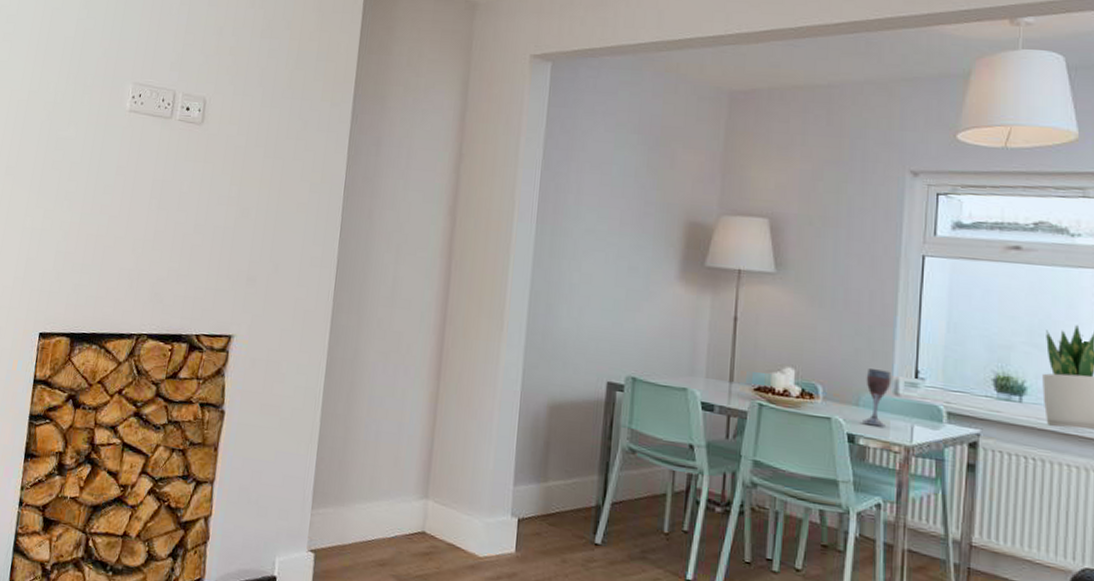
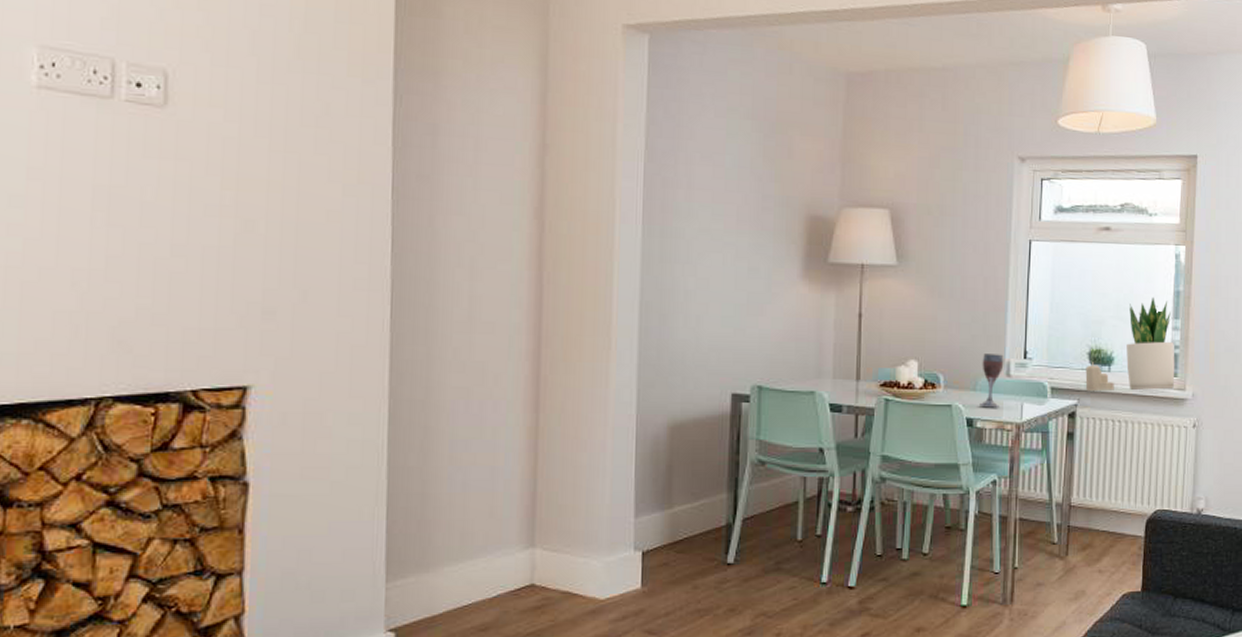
candle: none [990,389,1027,424] -> present [1085,362,1114,392]

